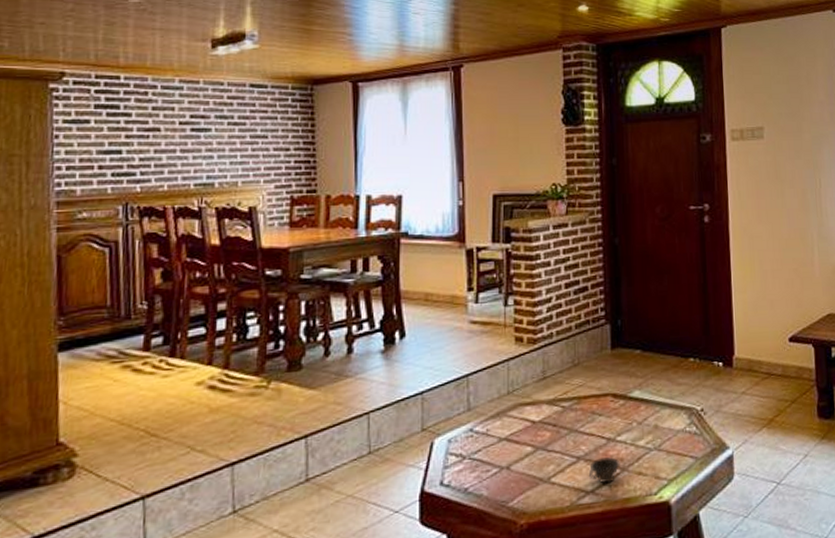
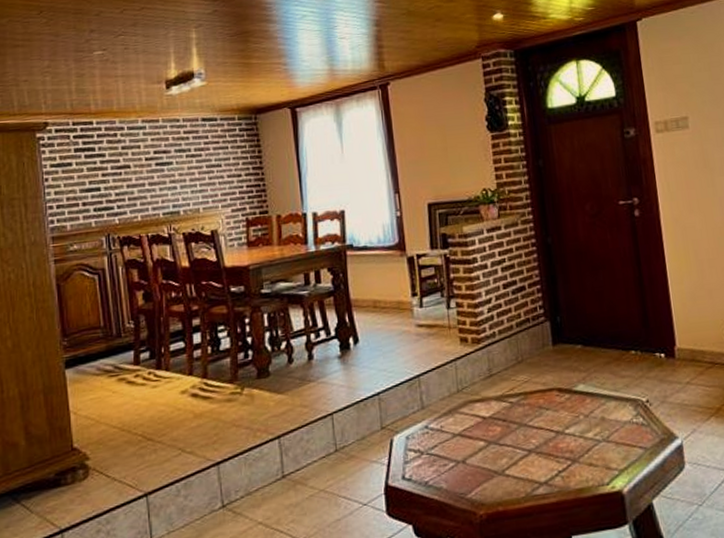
cup: present [588,457,620,484] -> none [540,449,571,475]

